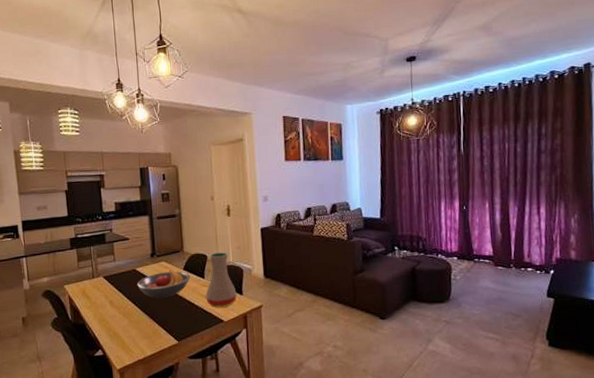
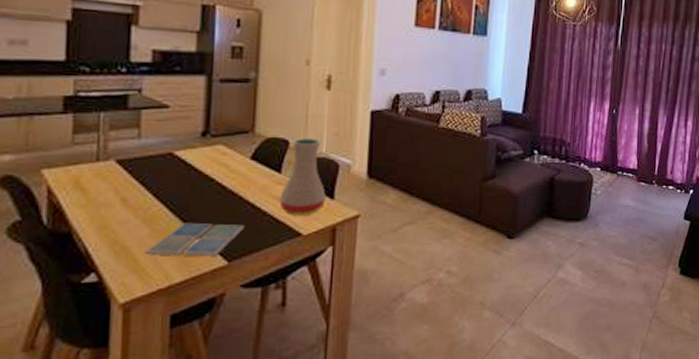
drink coaster: none [127,315,186,338] -> present [145,222,245,257]
fruit bowl: present [136,270,190,299] -> none [171,157,260,198]

